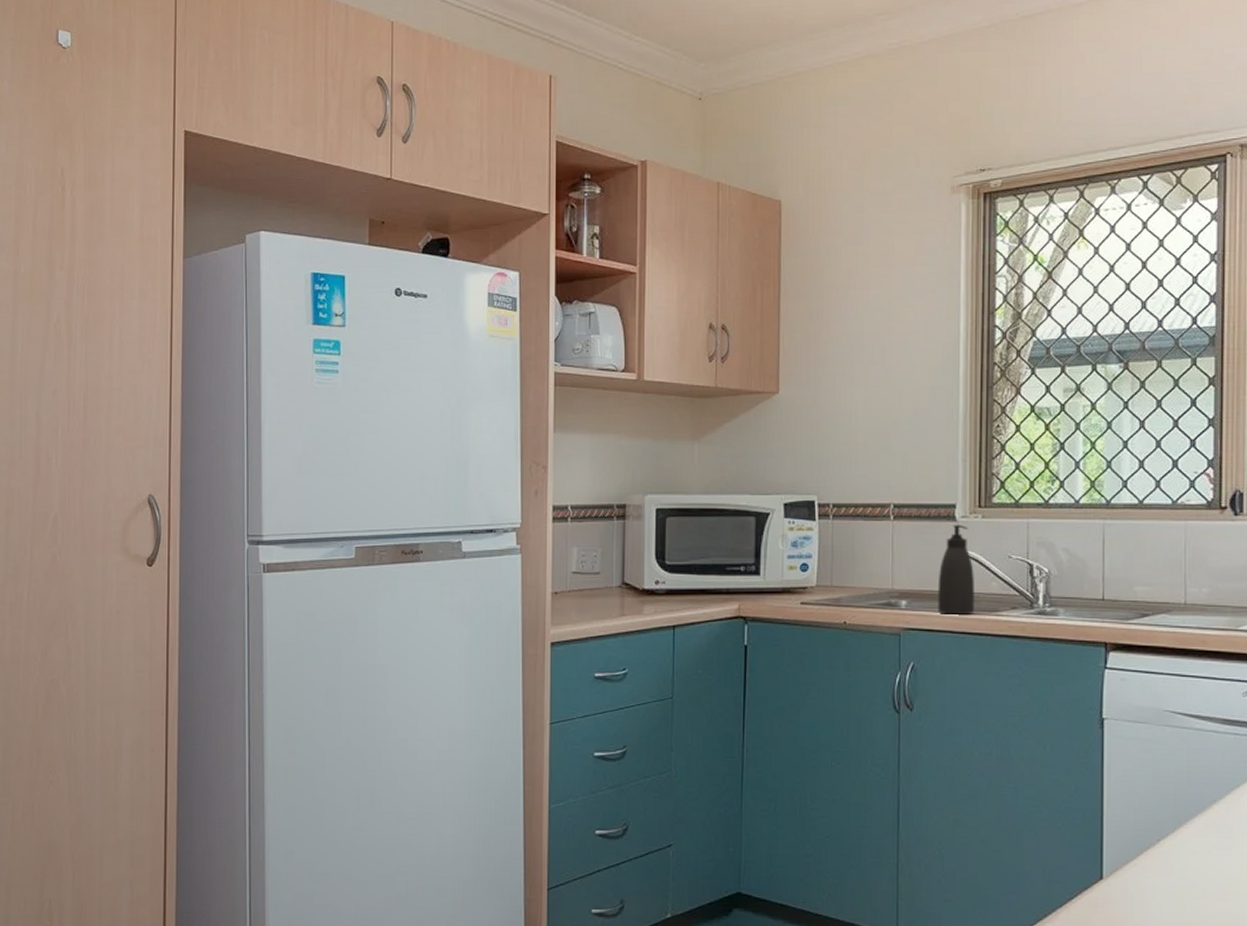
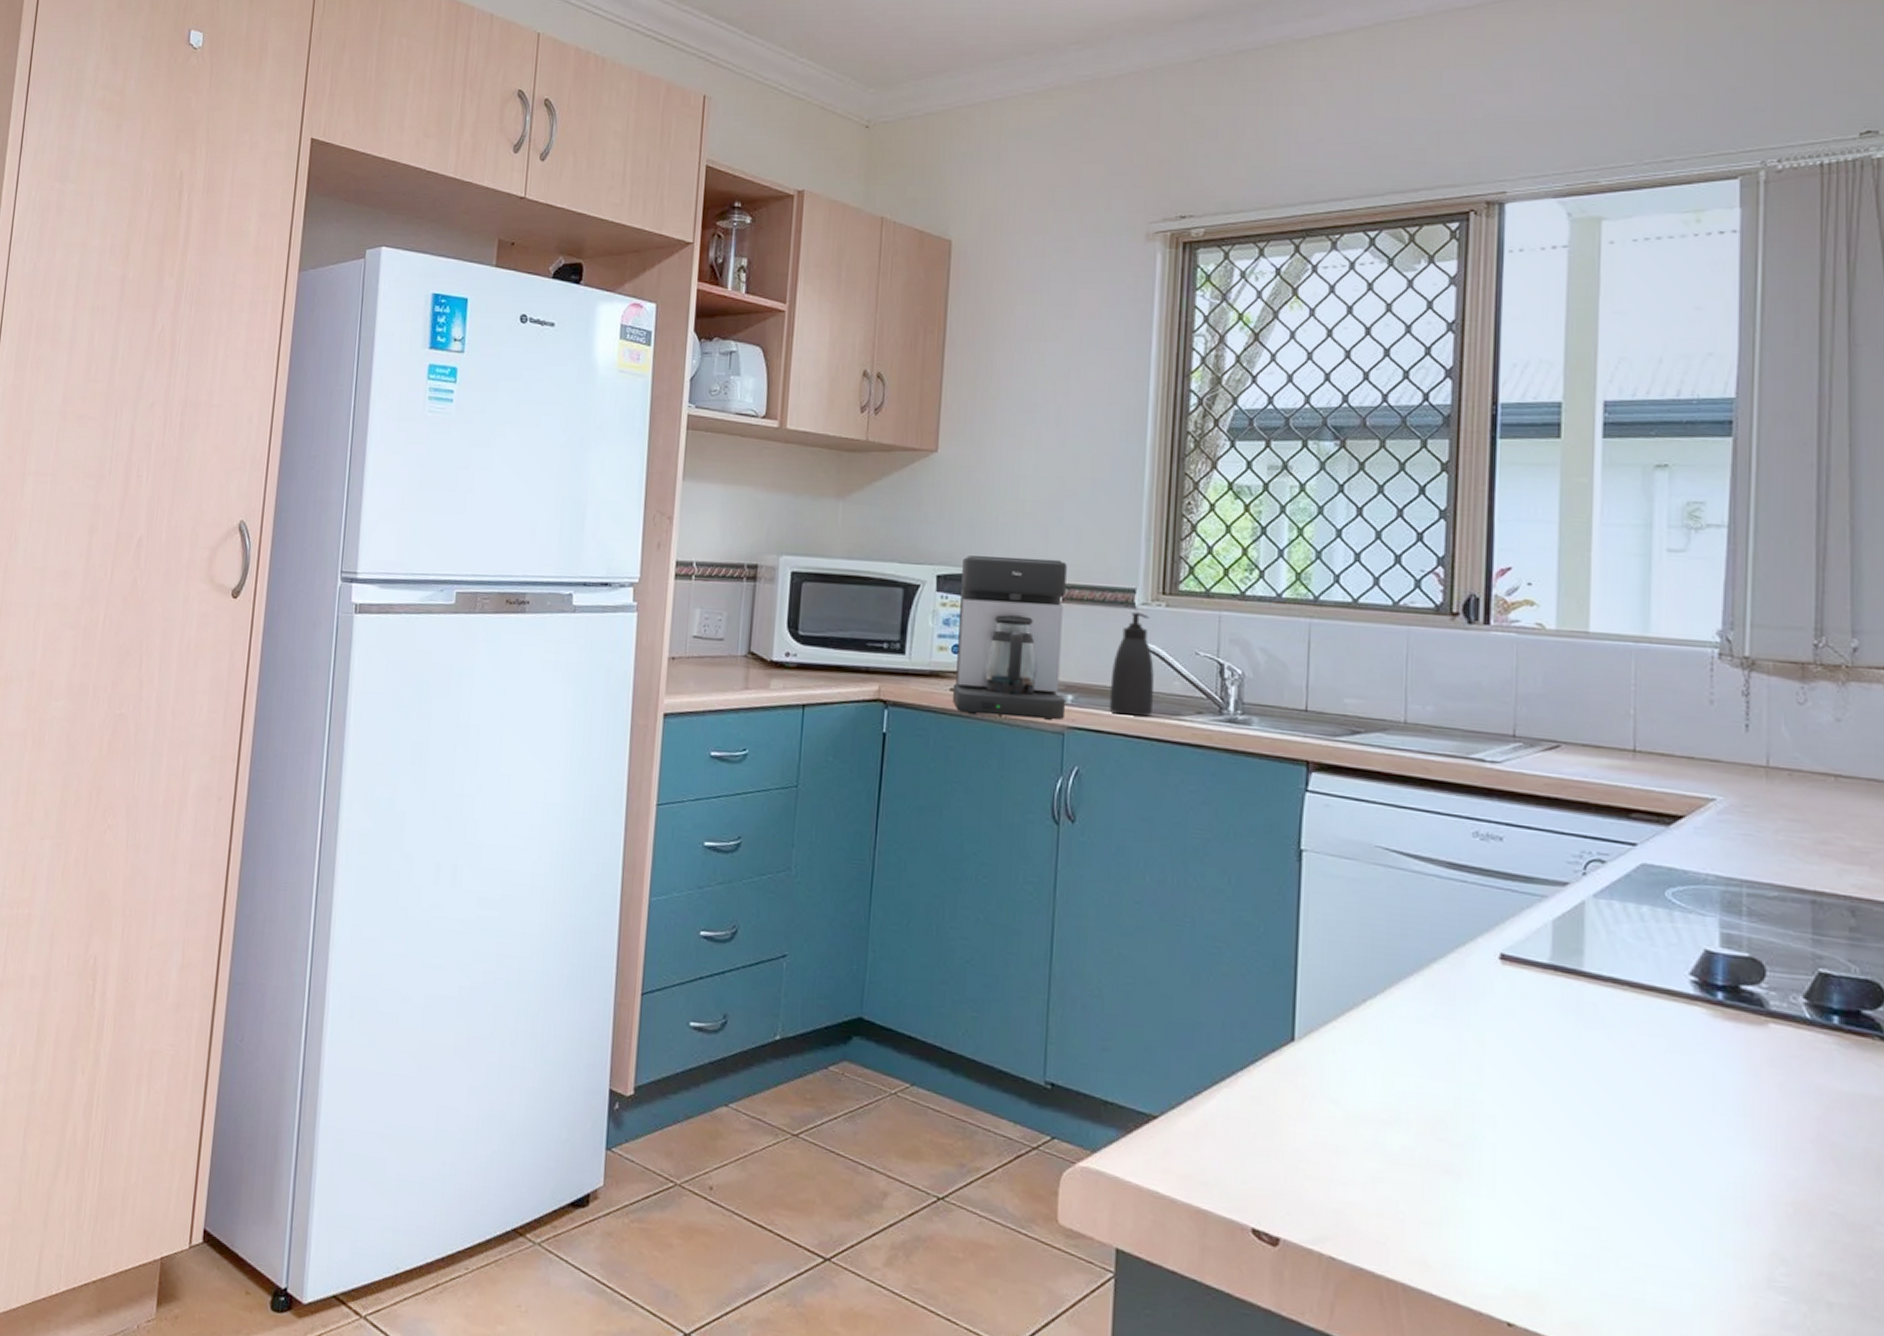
coffee maker: none [803,483,901,625] -> present [952,555,1067,722]

